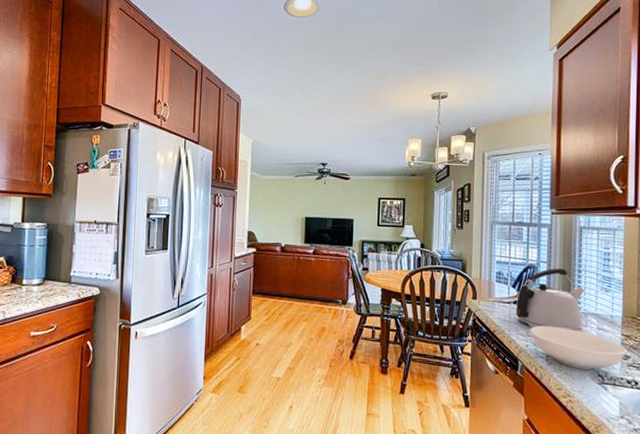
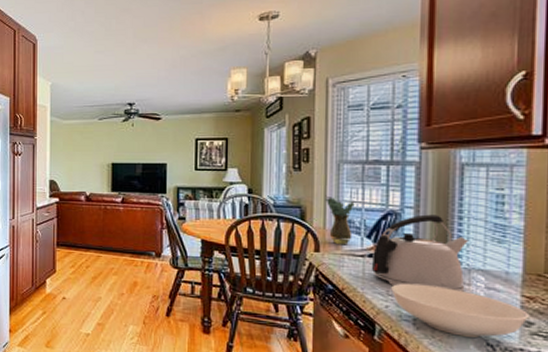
vase: none [481,251,504,294] -> present [325,195,355,245]

